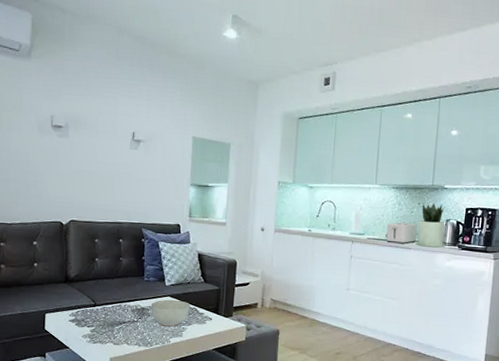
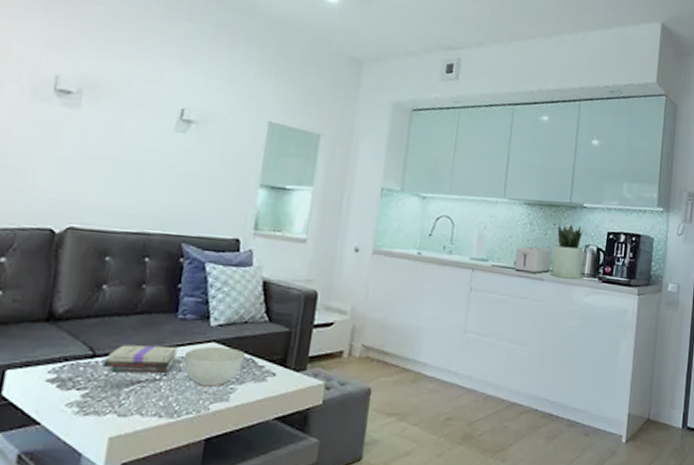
books: none [101,298,146,317] -> present [103,345,178,374]

